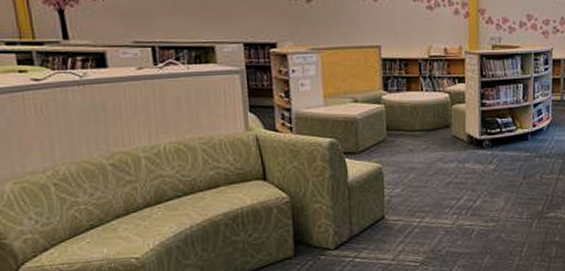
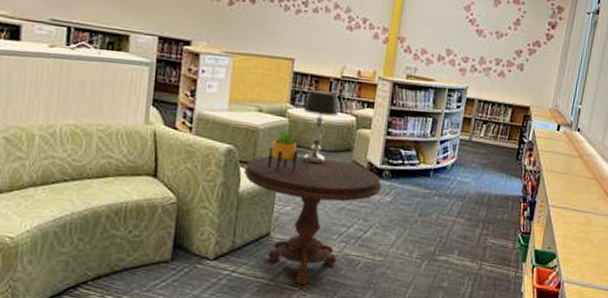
side table: none [350,138,485,260] -> present [244,156,383,284]
potted plant: none [370,110,400,157] -> present [267,125,299,172]
table lamp: none [396,72,431,144] -> present [303,89,339,164]

